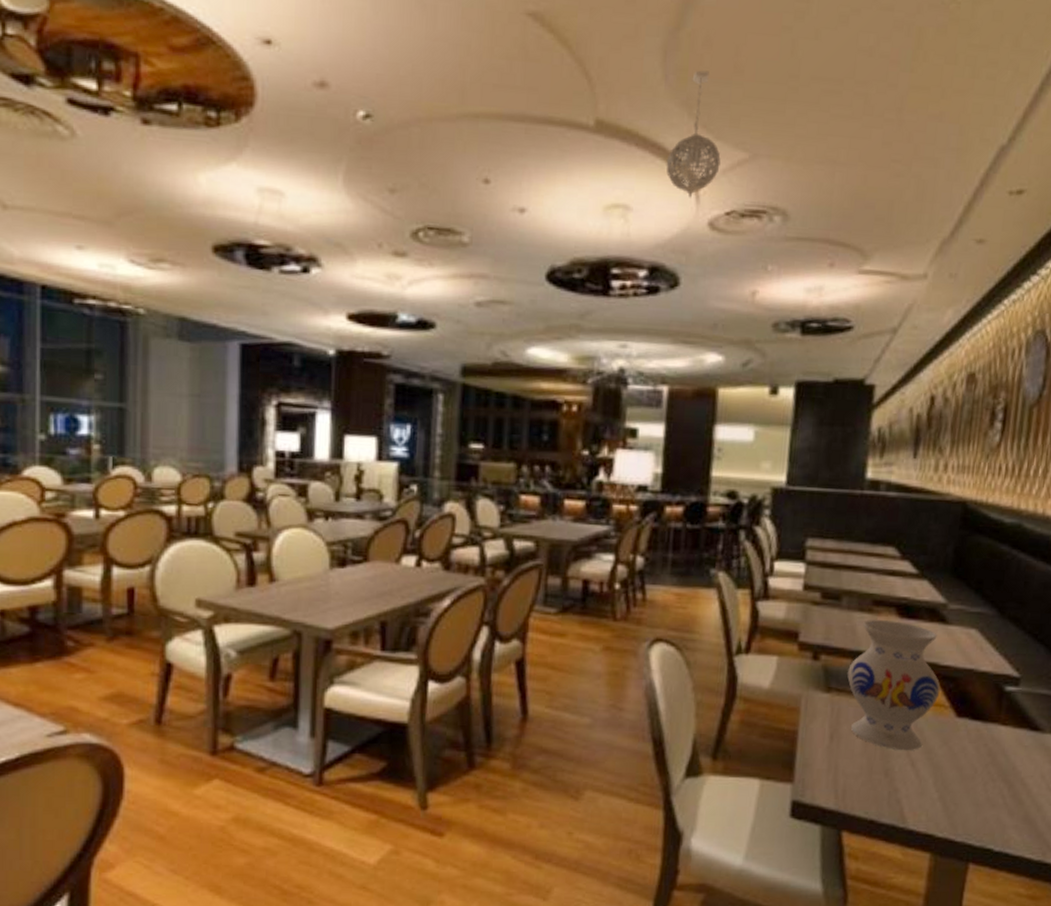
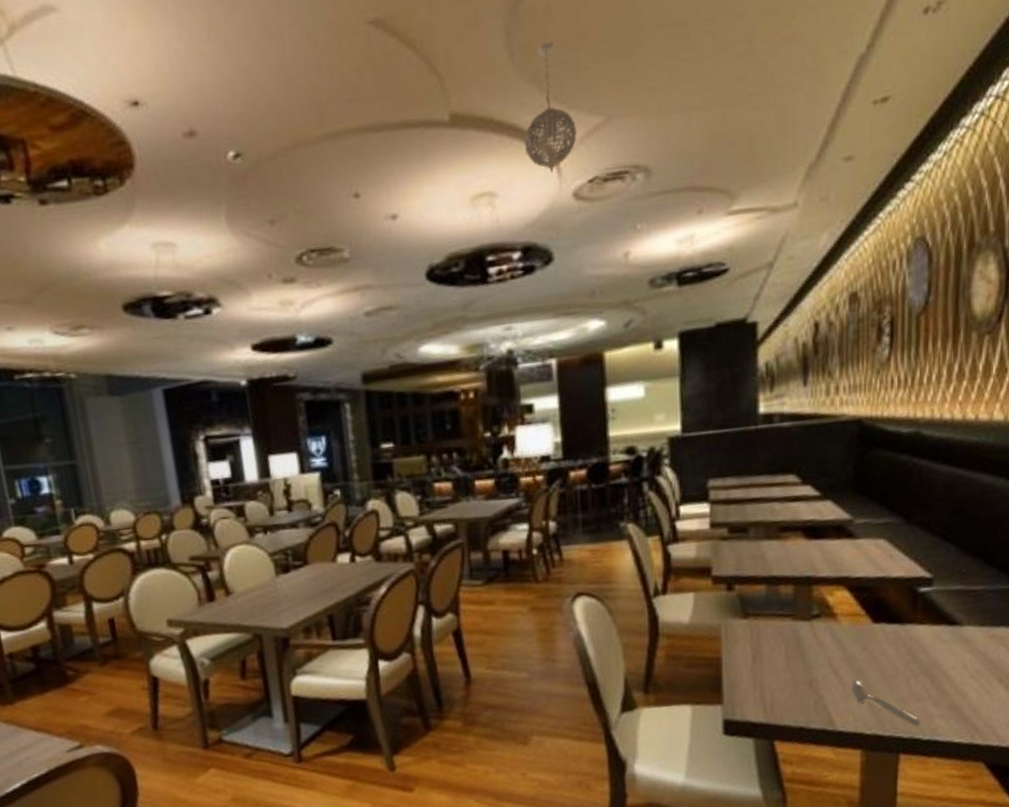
vase: present [847,620,941,751] -> none [763,543,855,662]
soupspoon: none [927,775,993,835] -> present [852,679,920,726]

